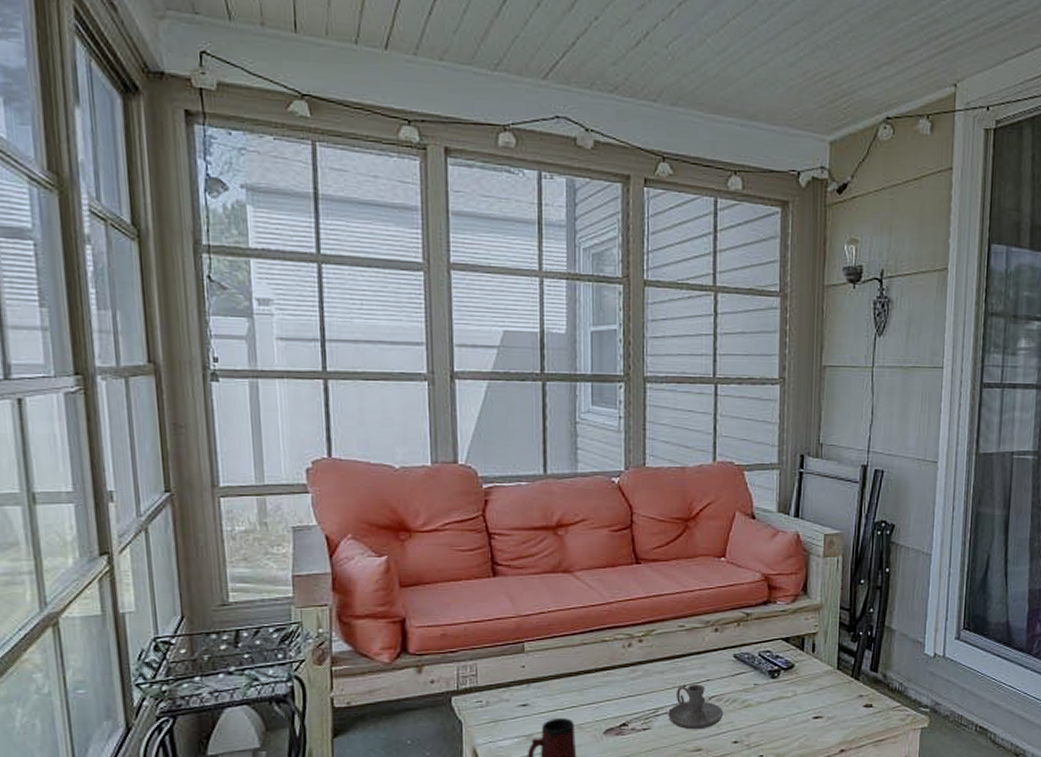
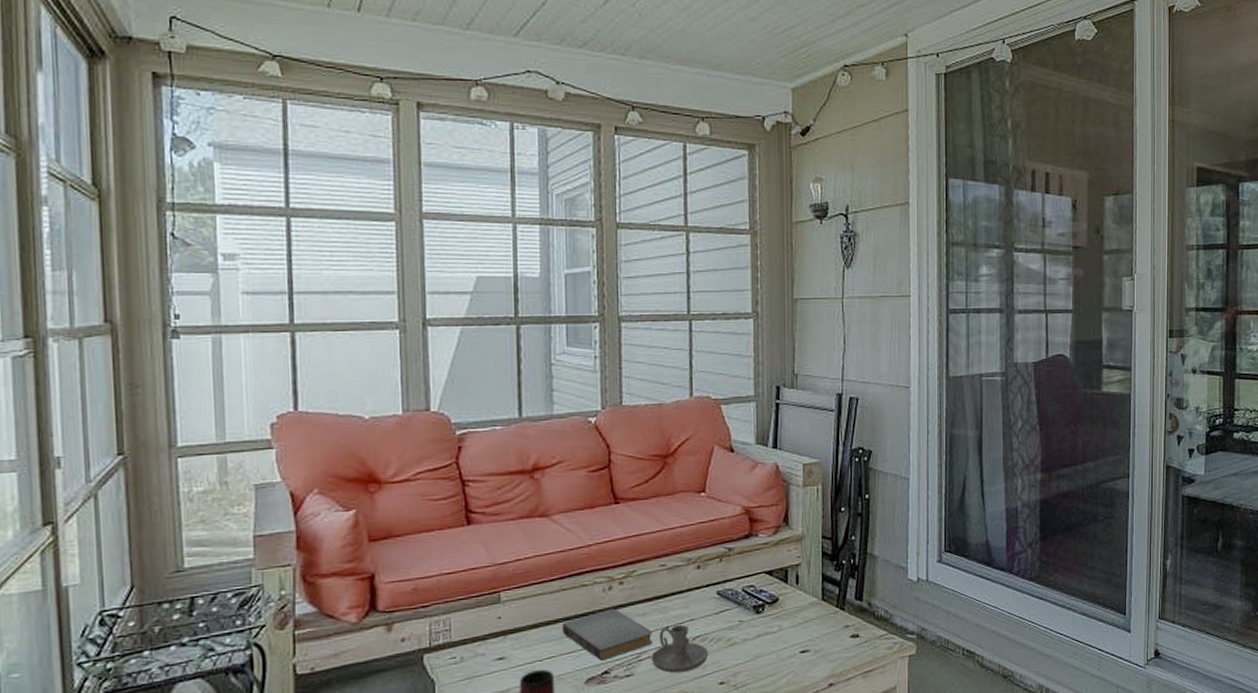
book: none [582,665,670,714] -> present [561,608,653,662]

